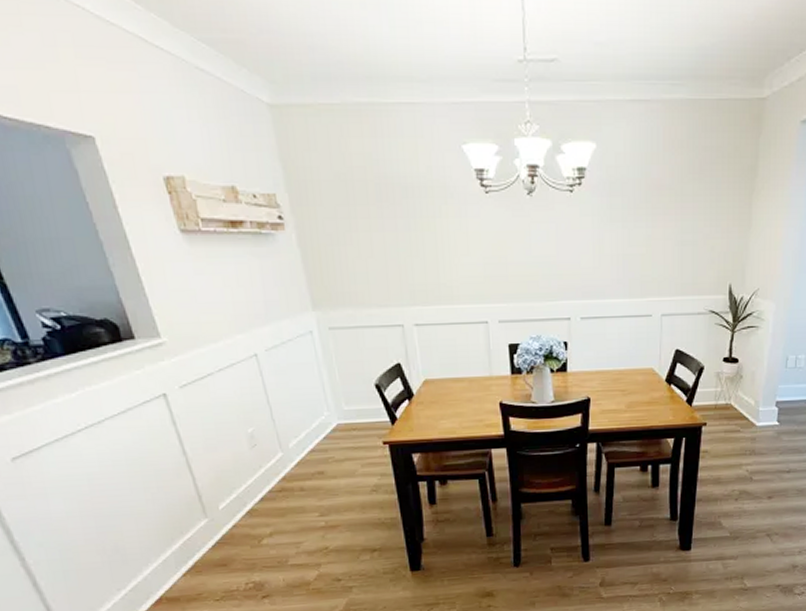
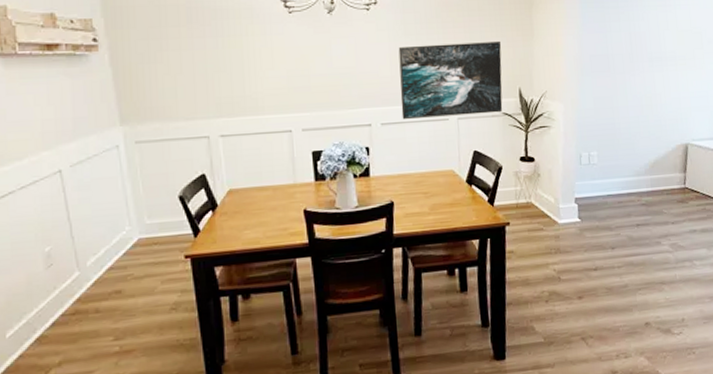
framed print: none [602,232,714,315] -> present [398,42,503,120]

